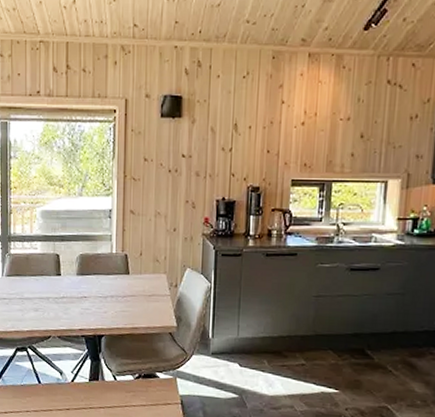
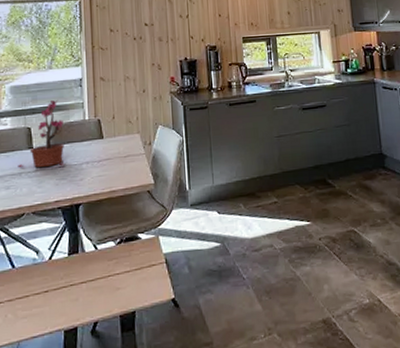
potted plant: none [46,229,91,297] -> present [18,100,65,167]

